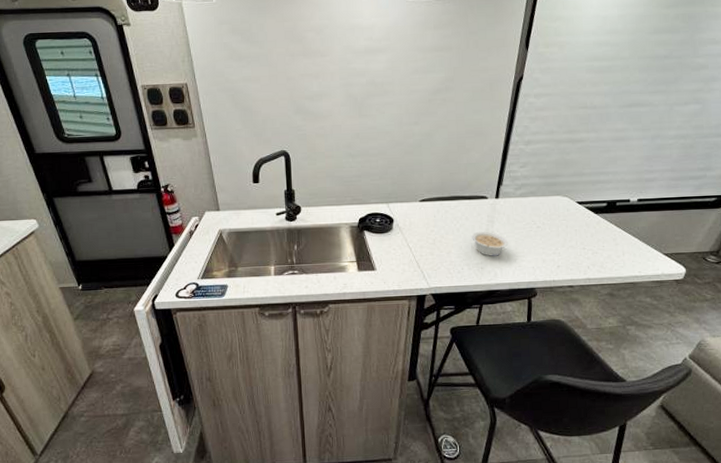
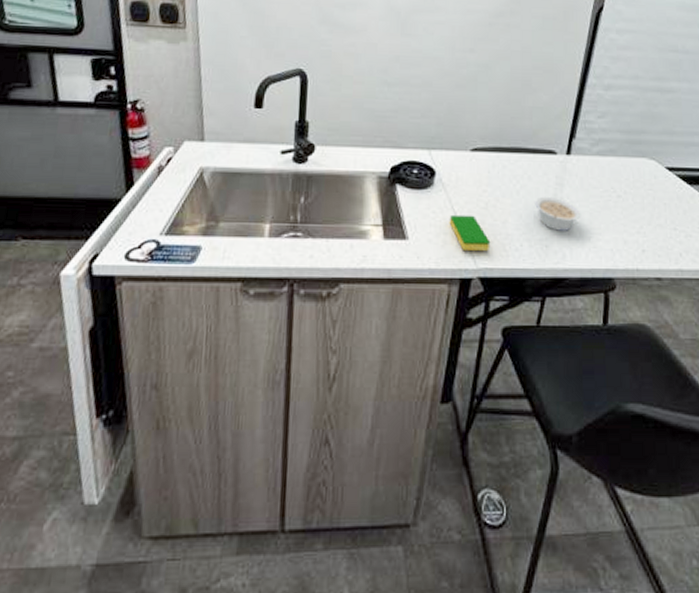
dish sponge: none [406,249,439,275] -> present [449,214,491,251]

